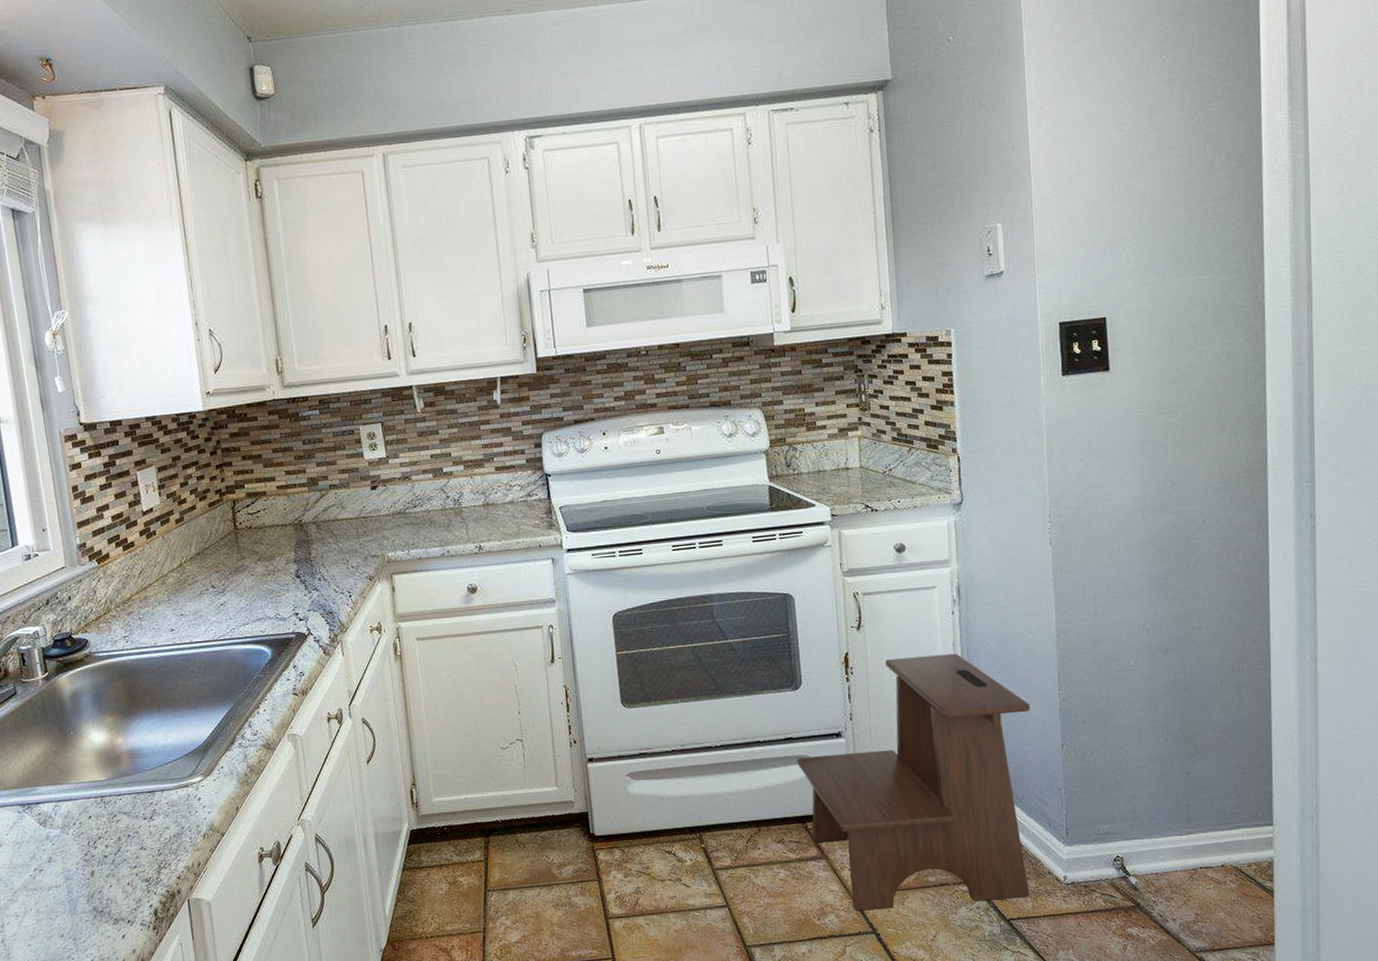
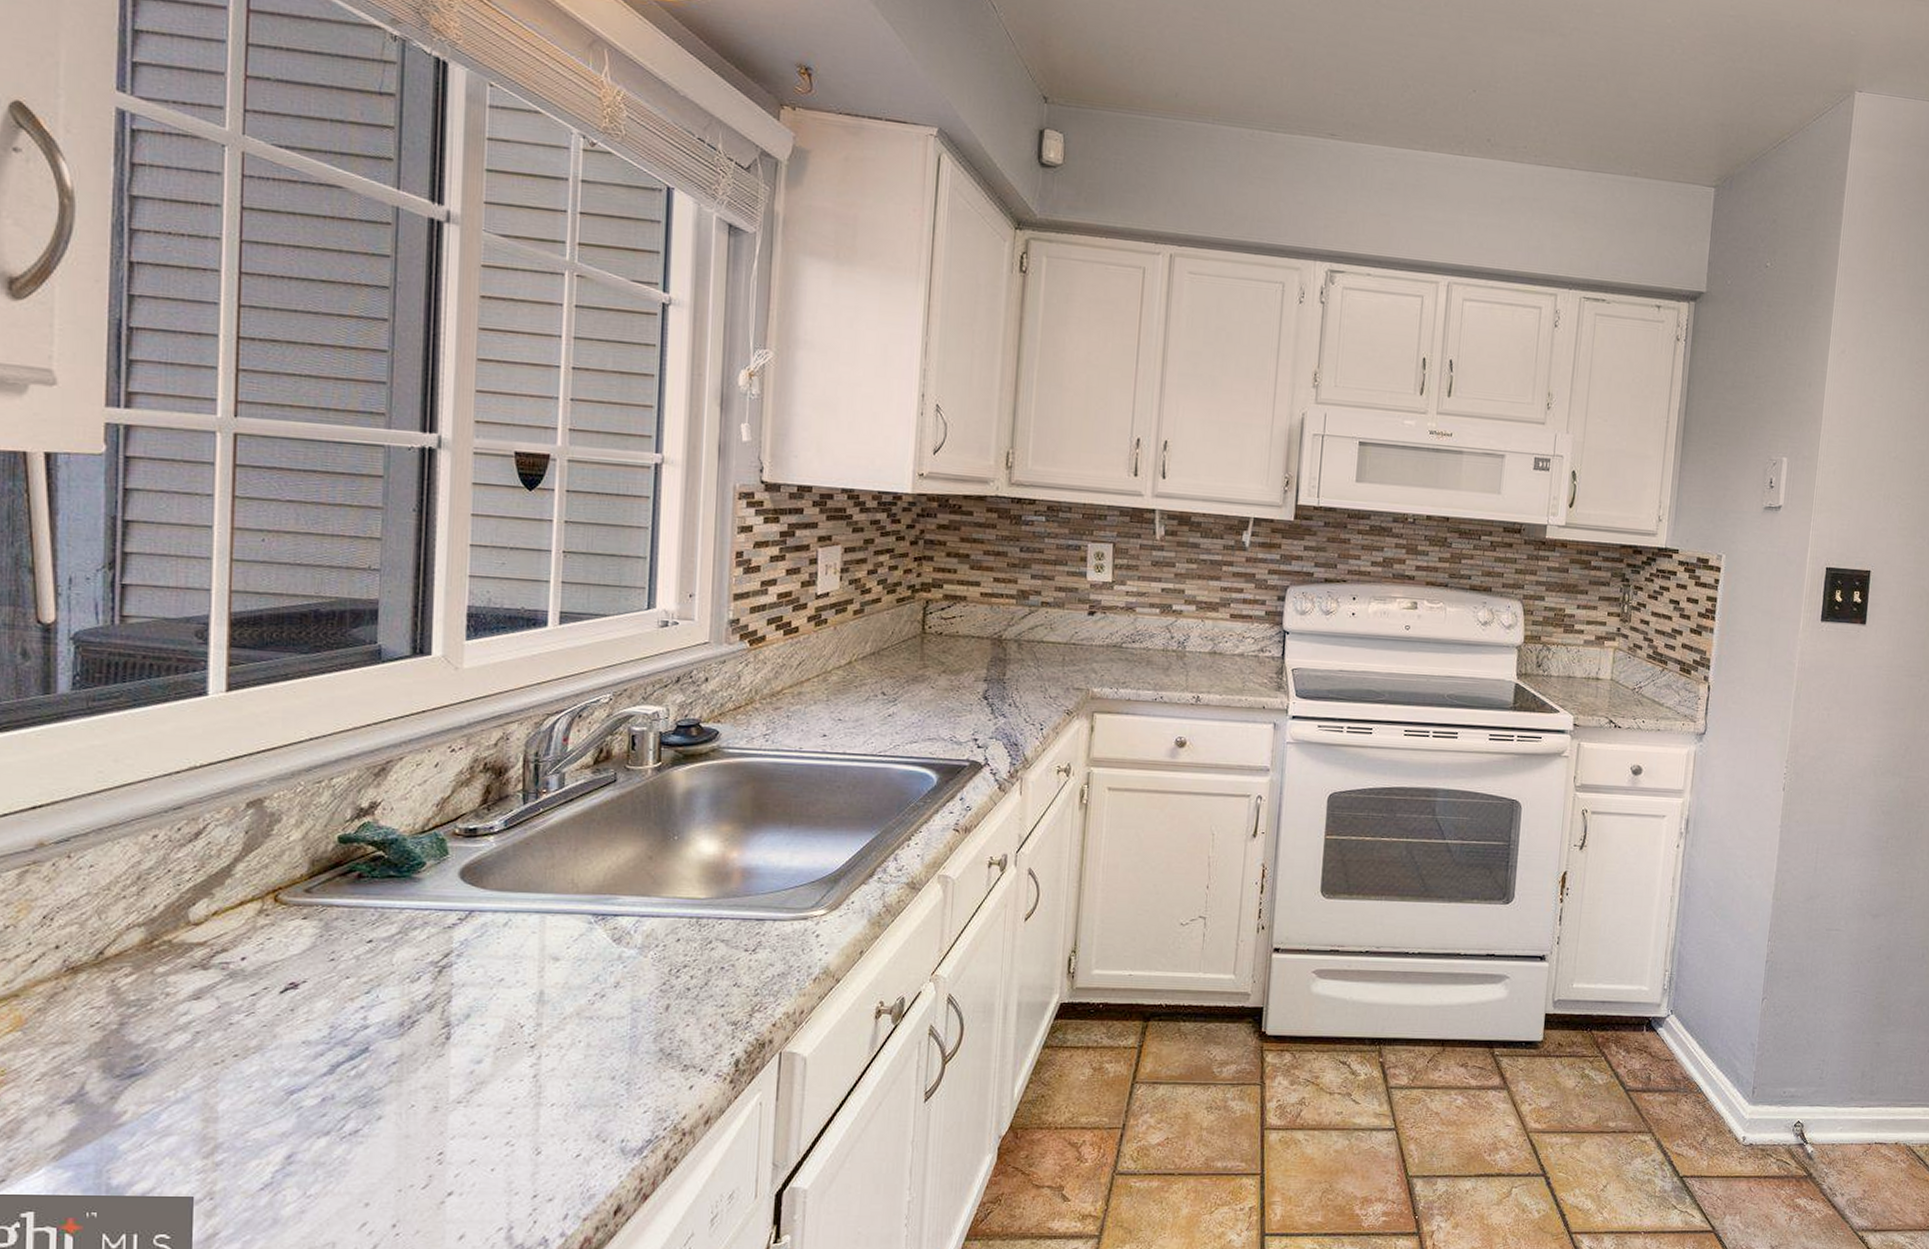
step stool: present [797,653,1031,912] -> none [1495,885,1739,1154]

